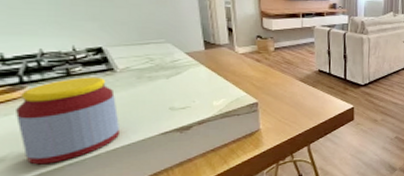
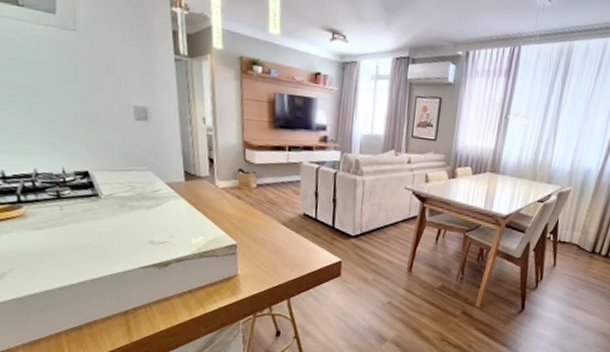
jar: present [16,77,121,165] -> none [15,200,104,286]

